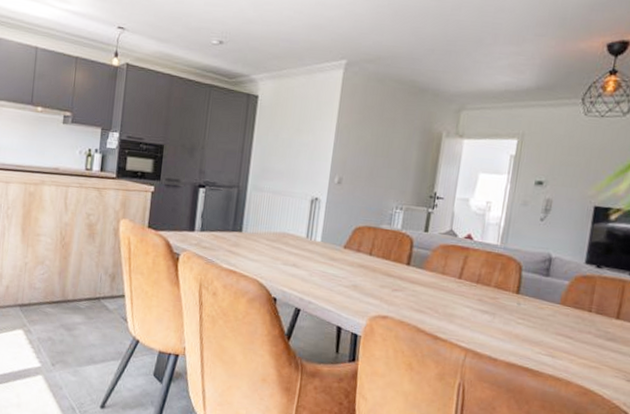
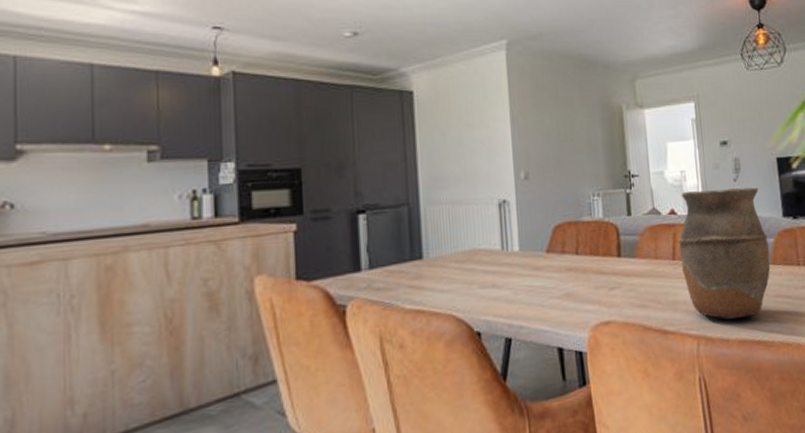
vase: none [466,221,566,346] -> present [677,187,771,320]

